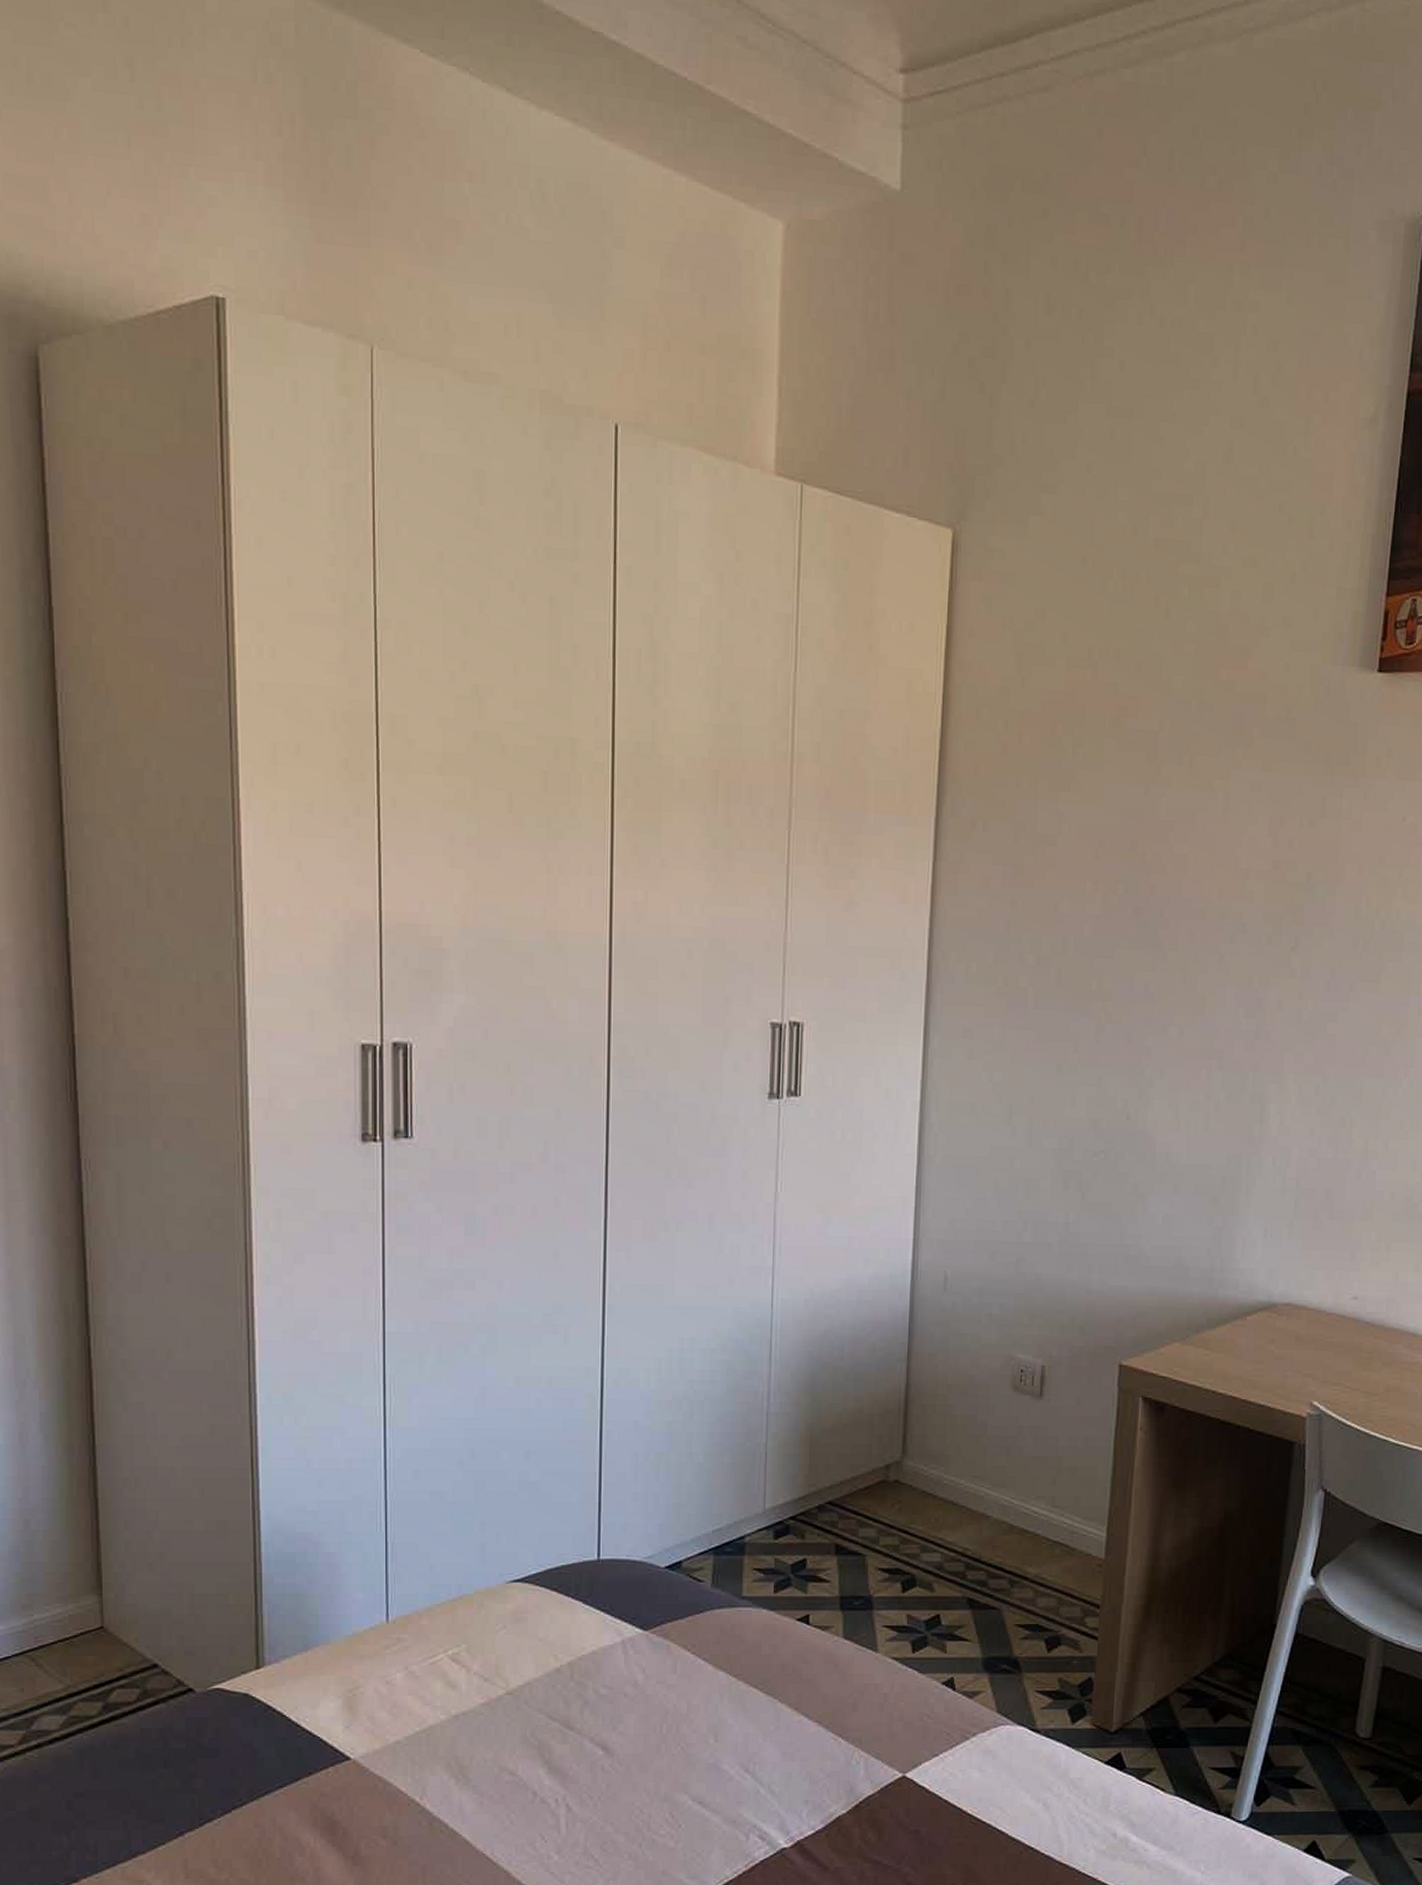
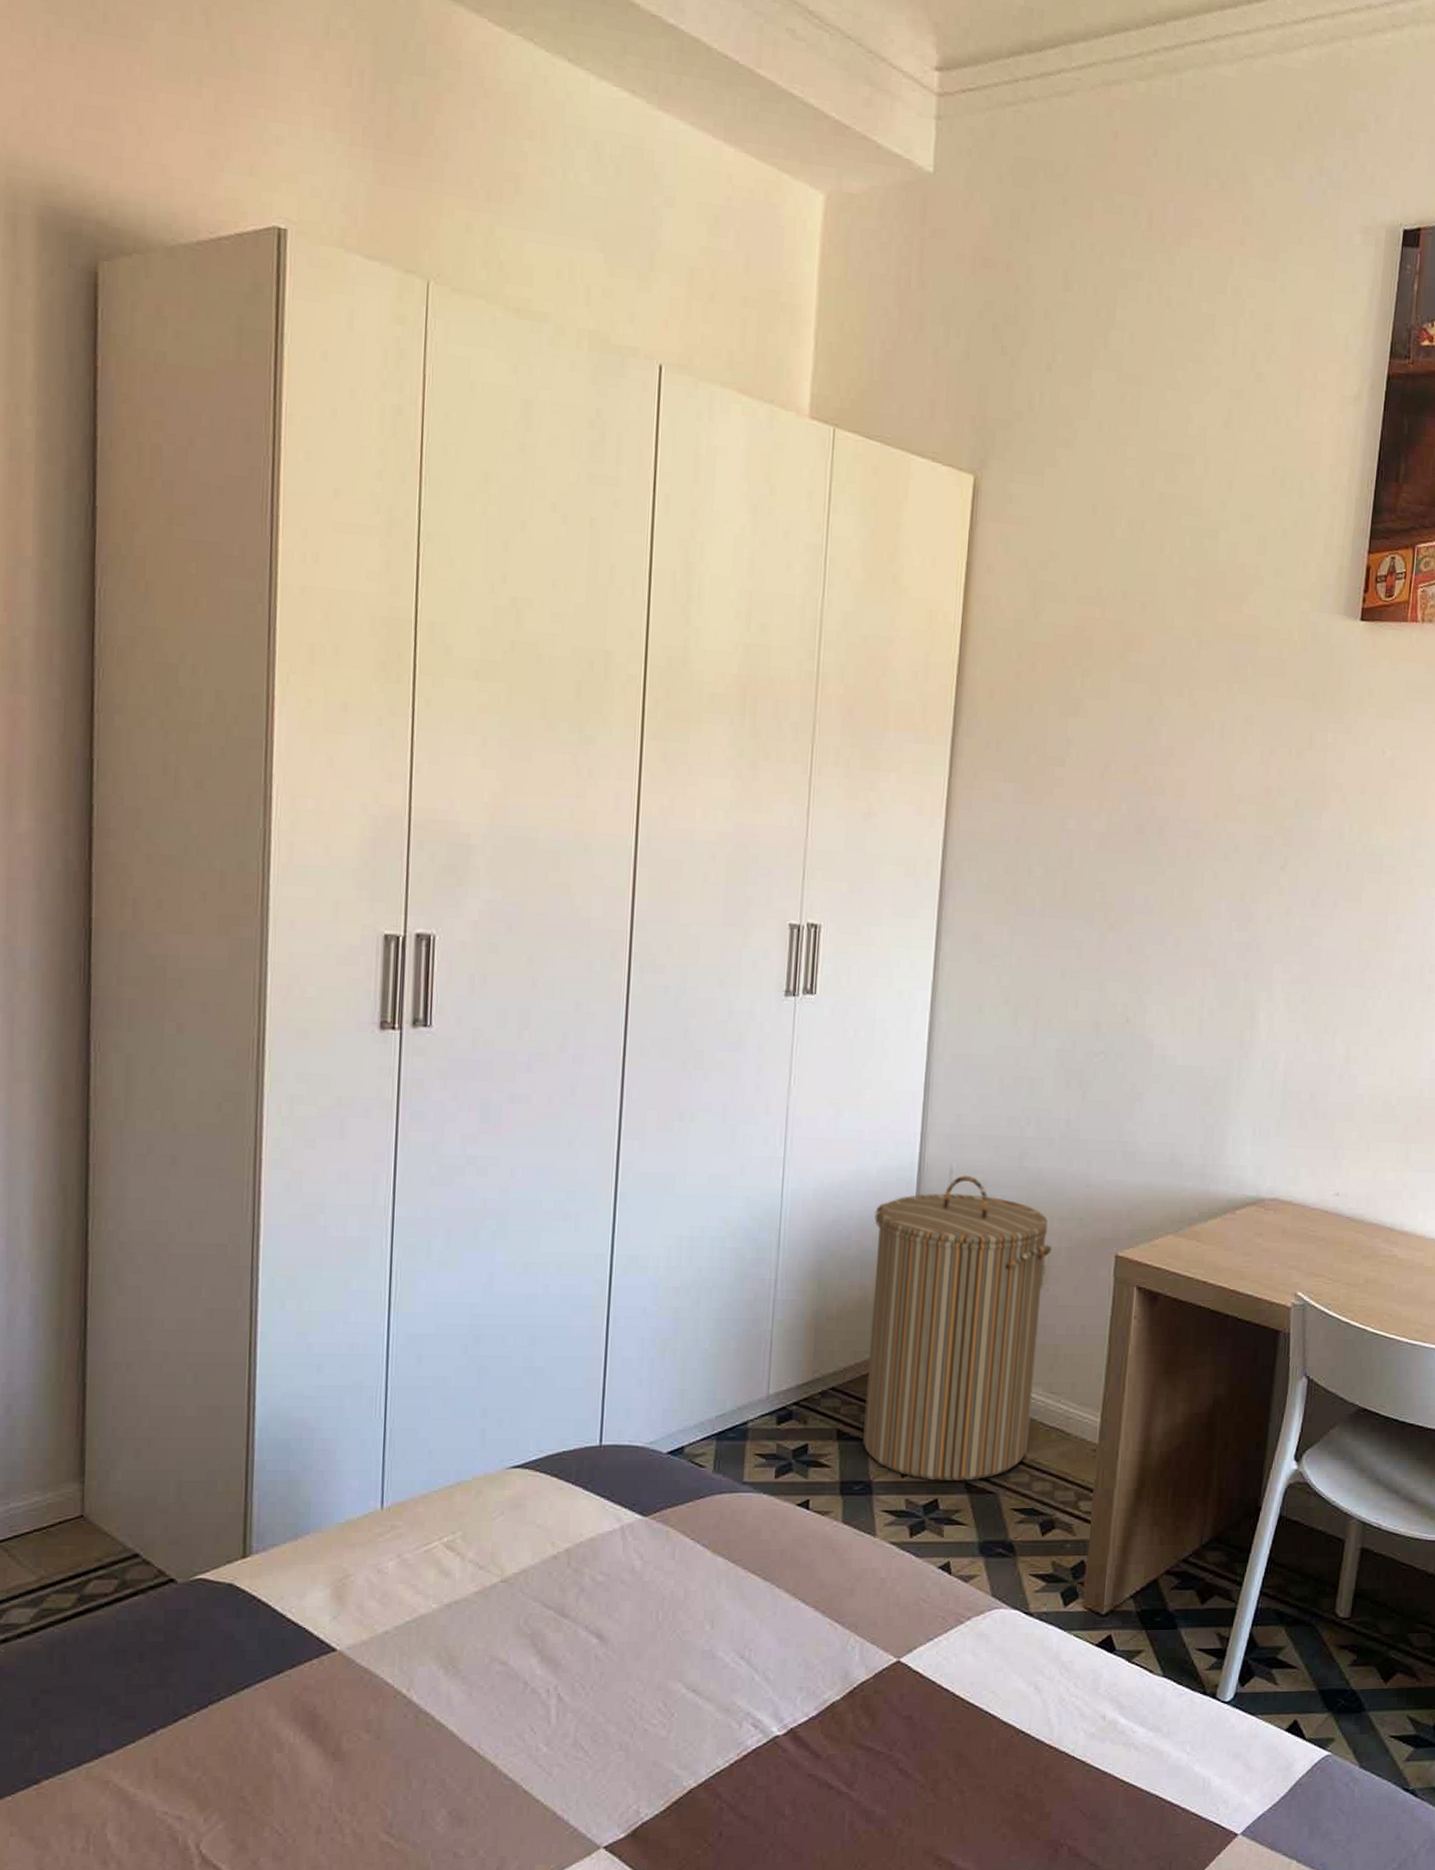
laundry hamper: none [862,1283,1052,1596] -> present [863,1175,1052,1481]

